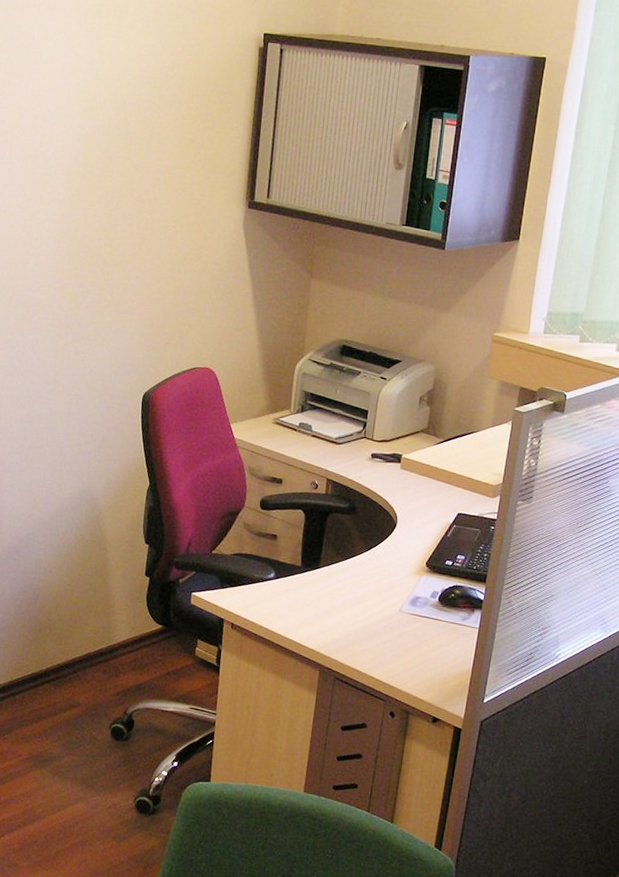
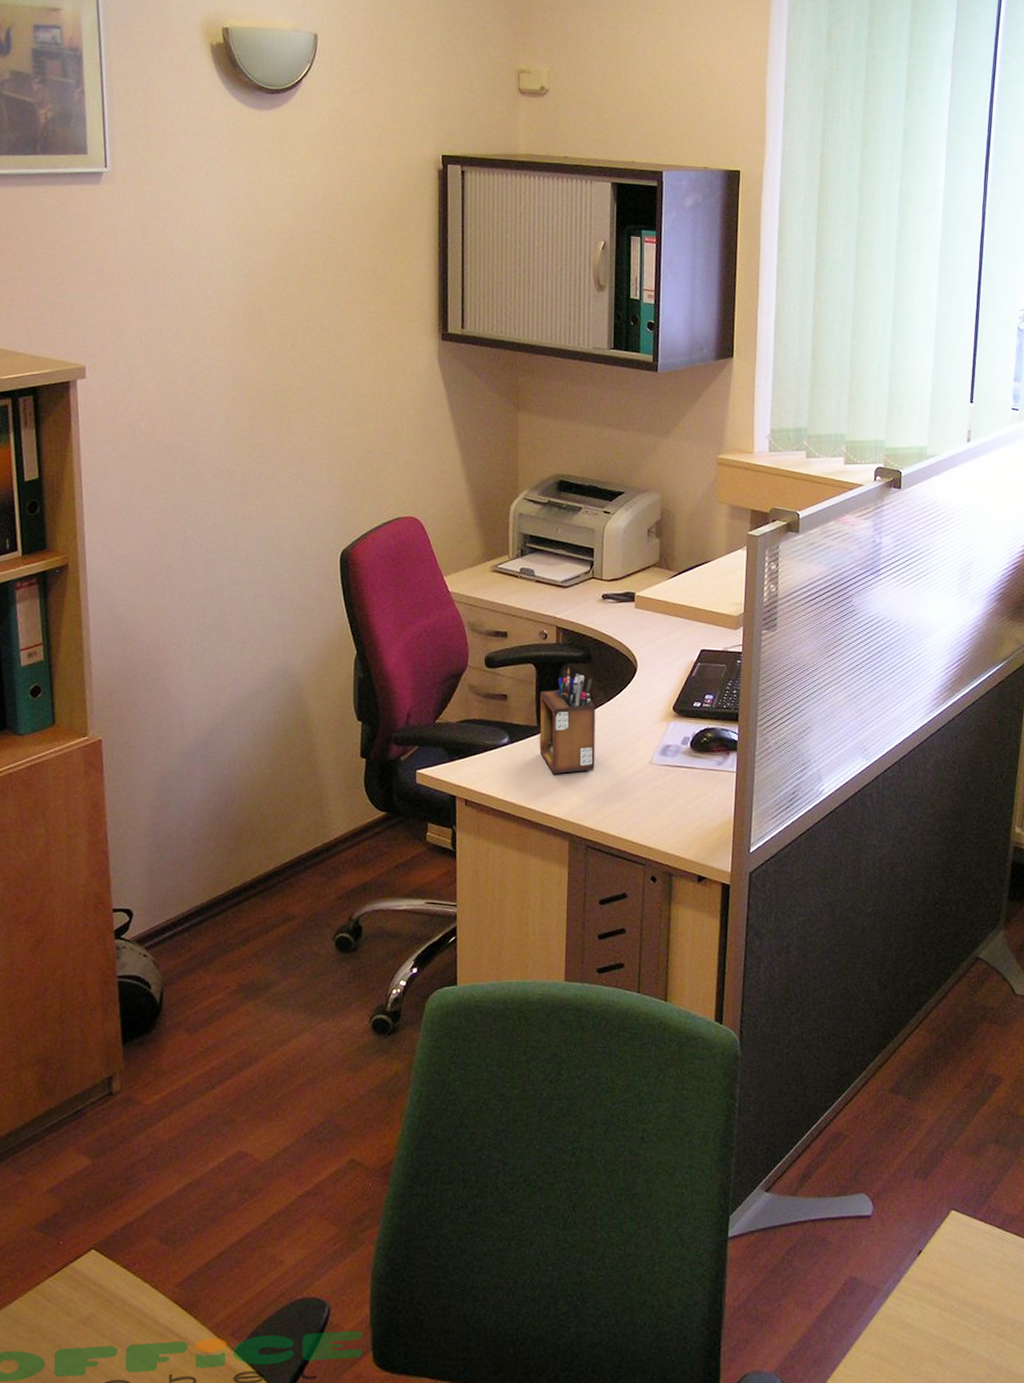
desk organizer: none [301,516,356,611] -> present [539,667,596,774]

